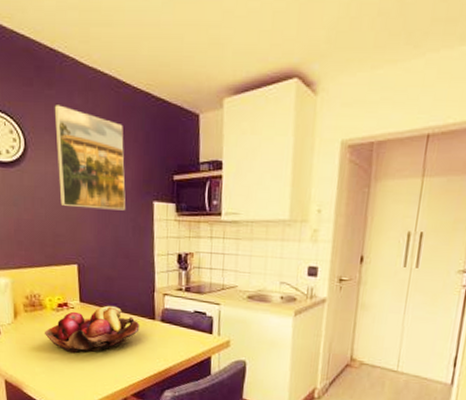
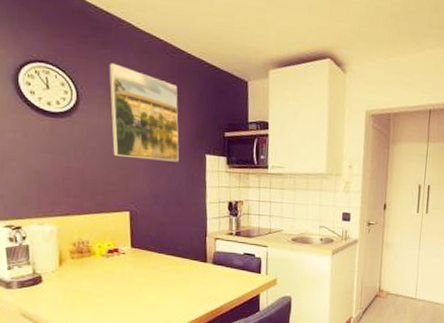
fruit basket: present [45,305,140,353] -> none [93,250,192,297]

